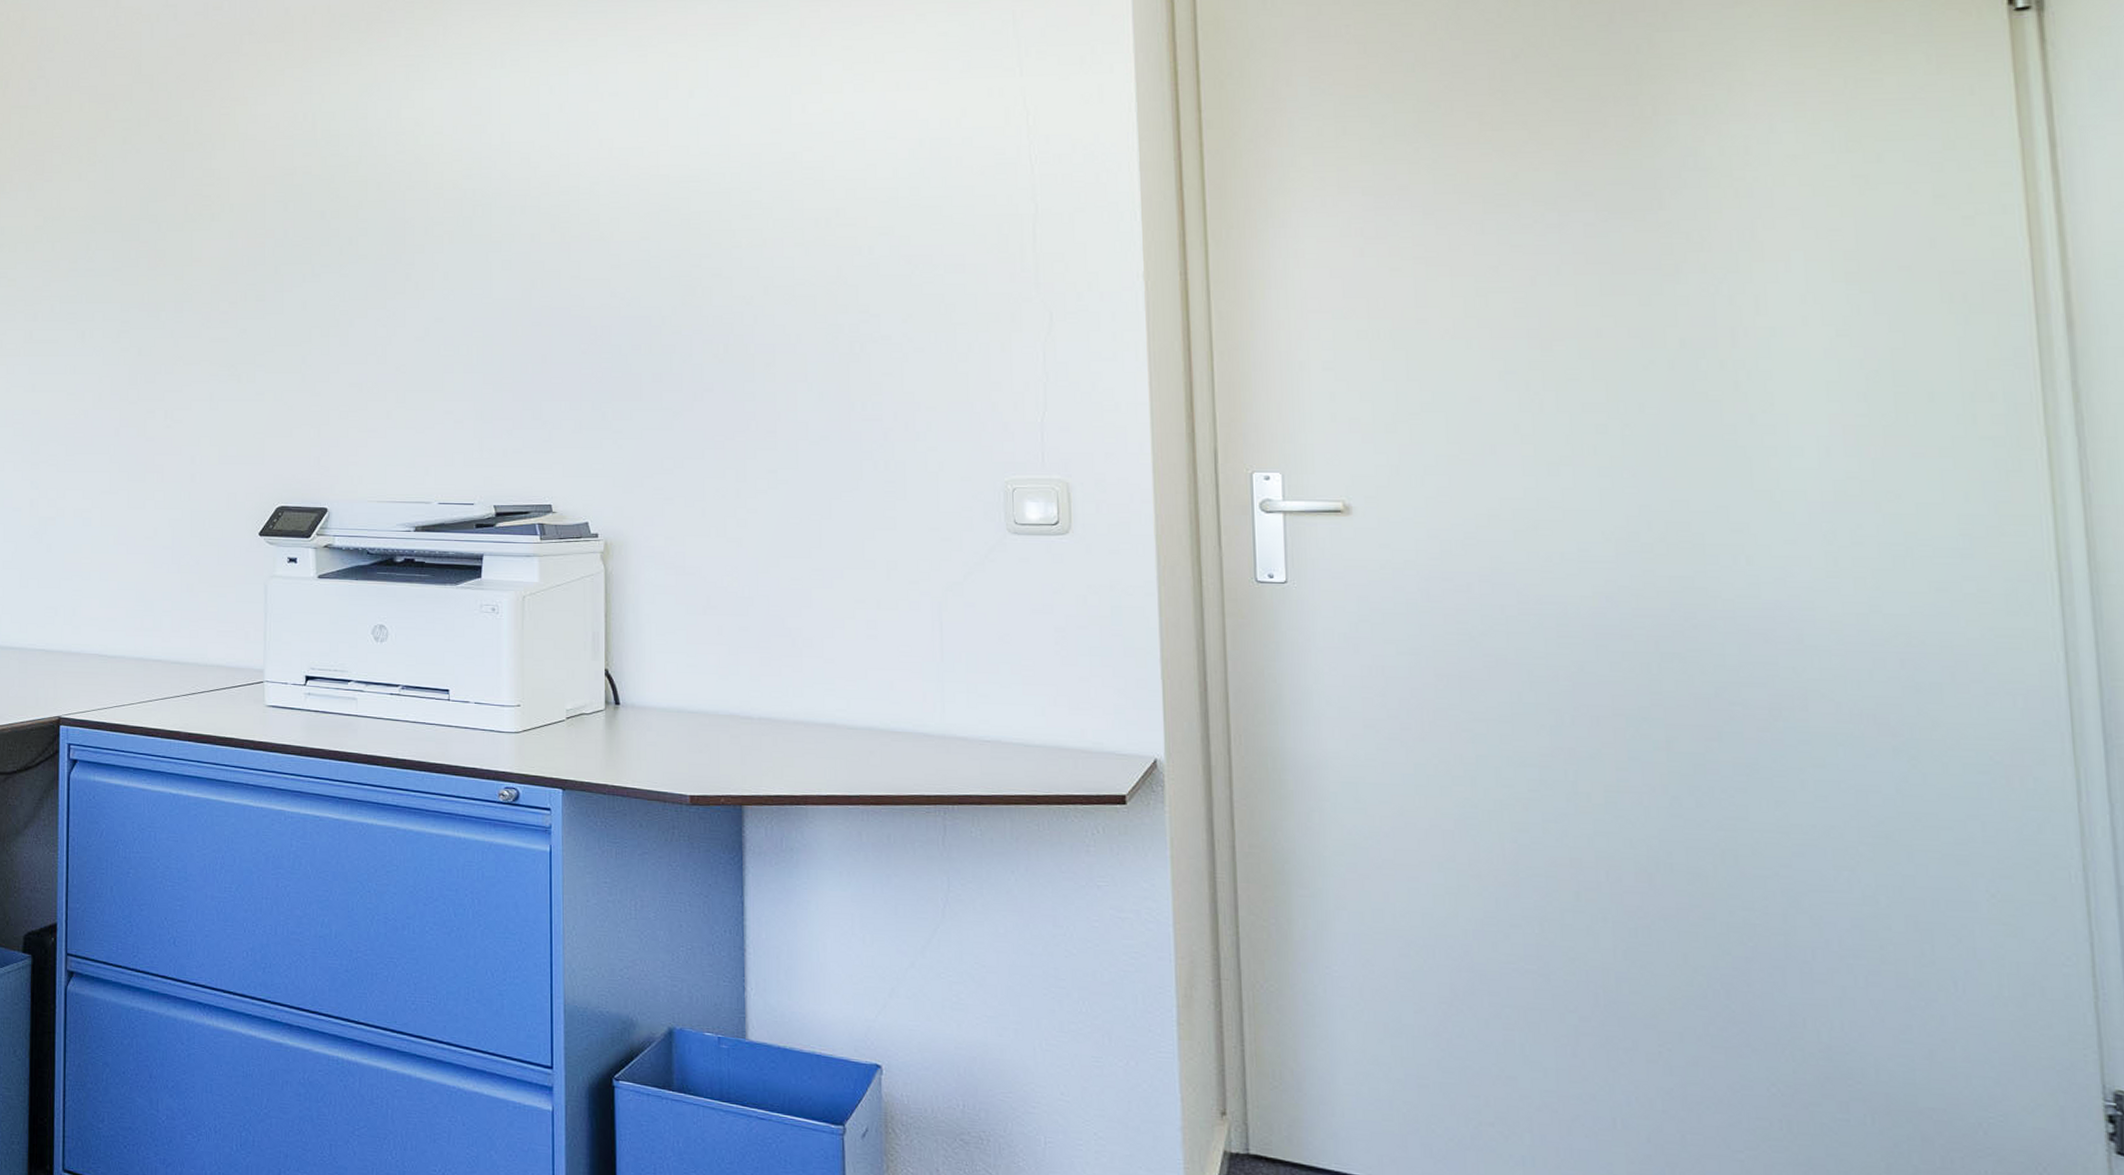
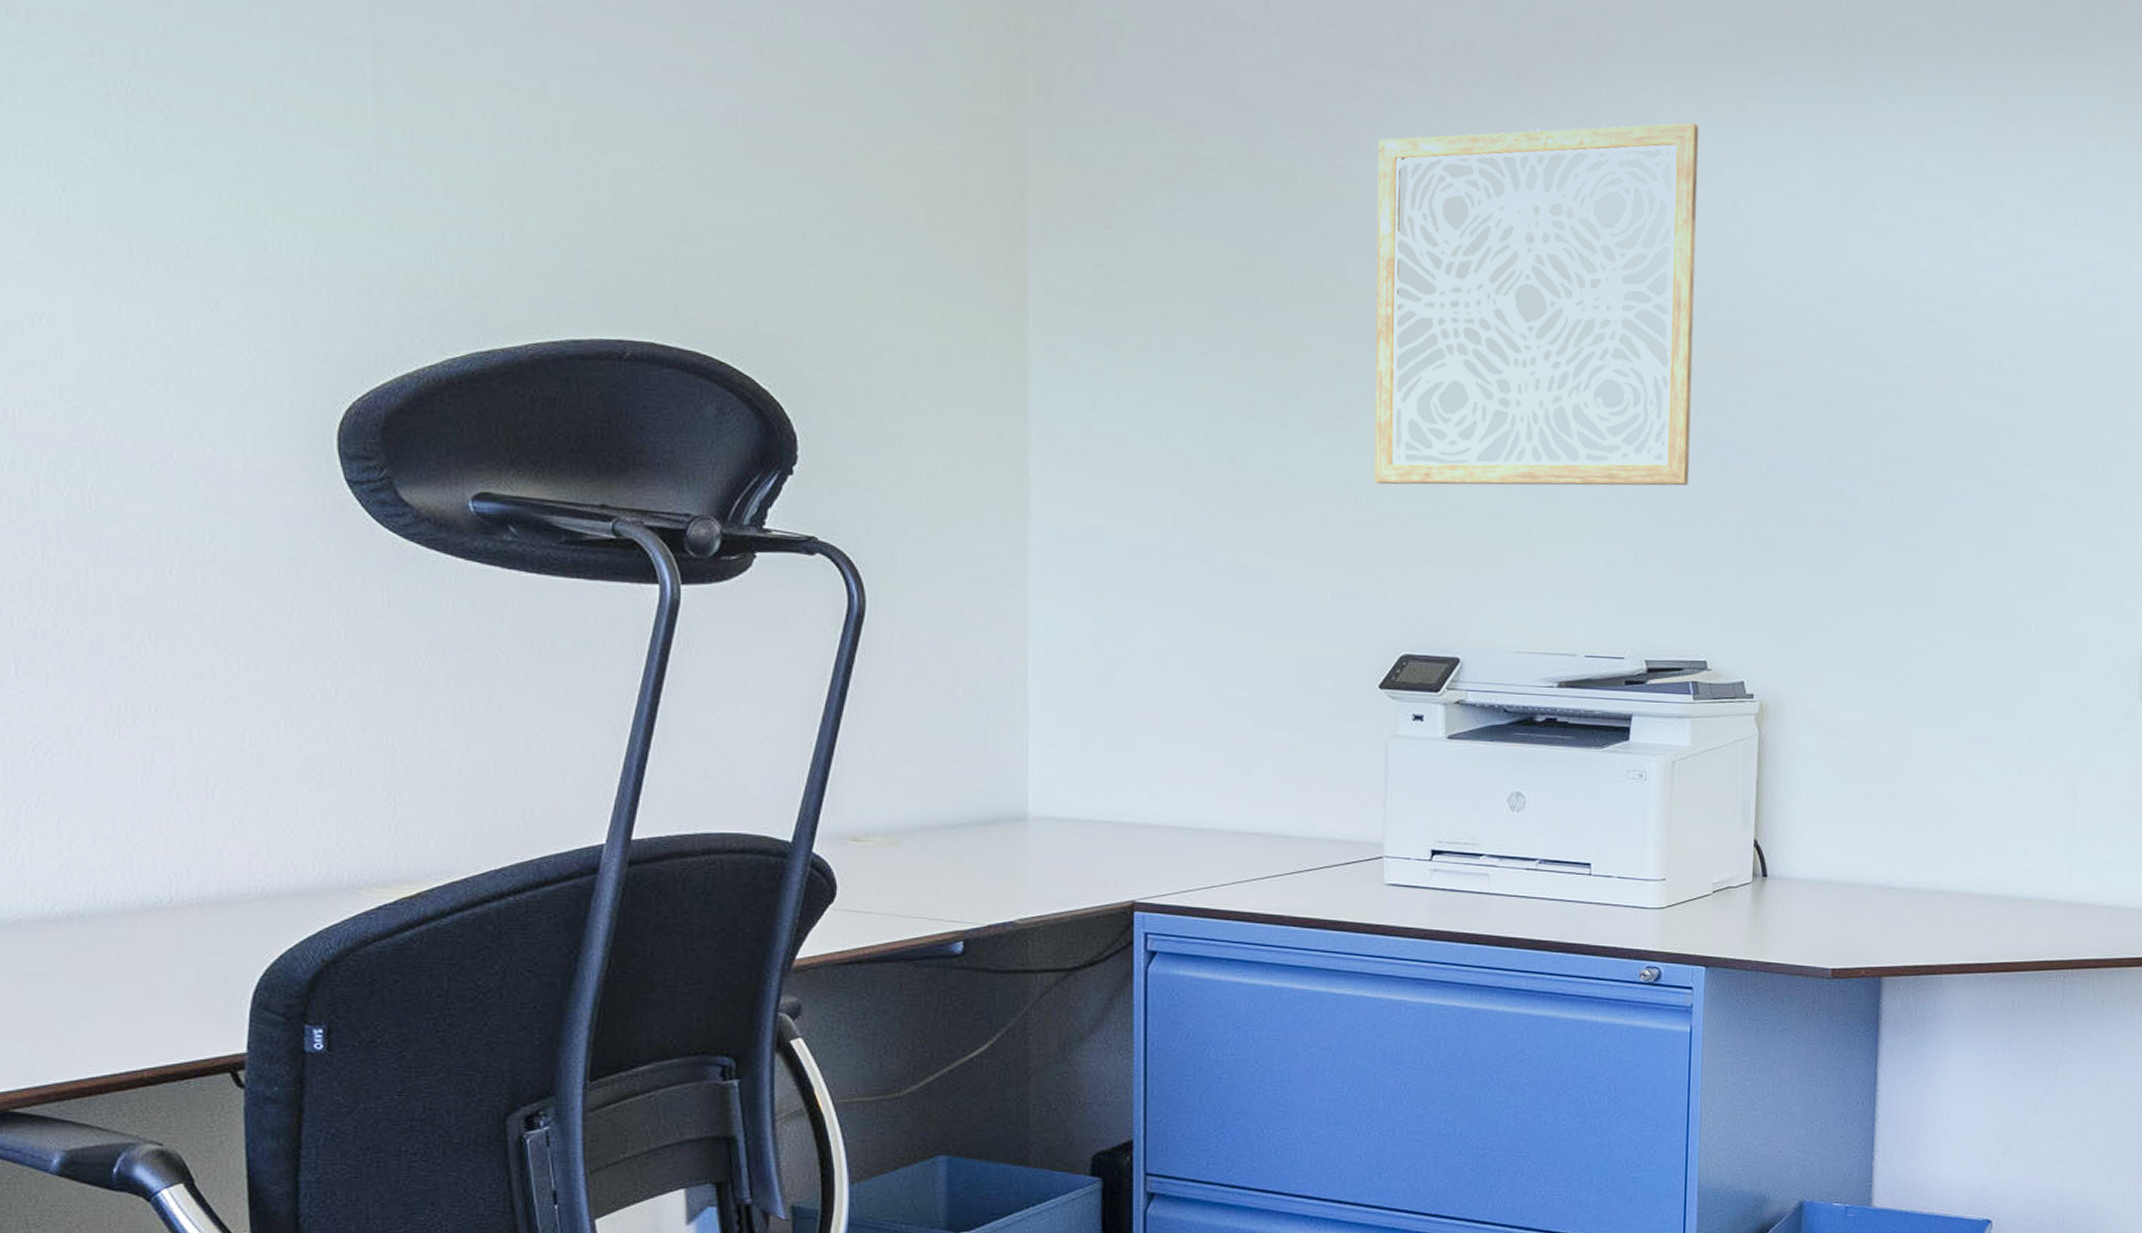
wall art: none [253,44,528,365] -> present [1374,122,1699,486]

